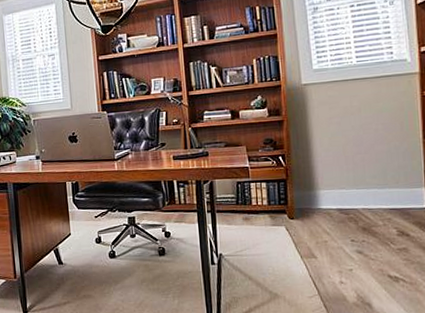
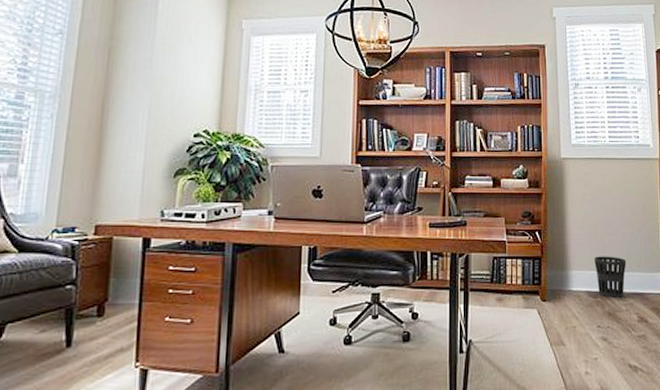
wastebasket: none [344,174,382,215] -> present [594,256,627,299]

